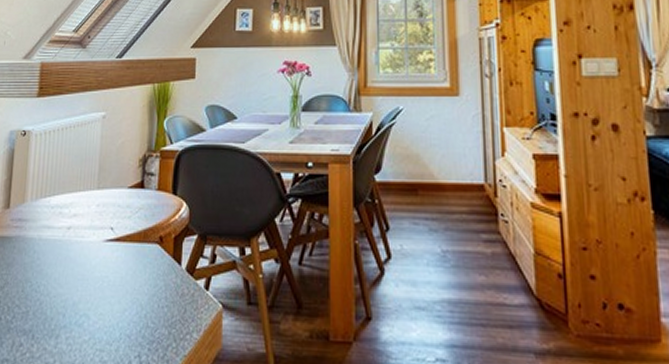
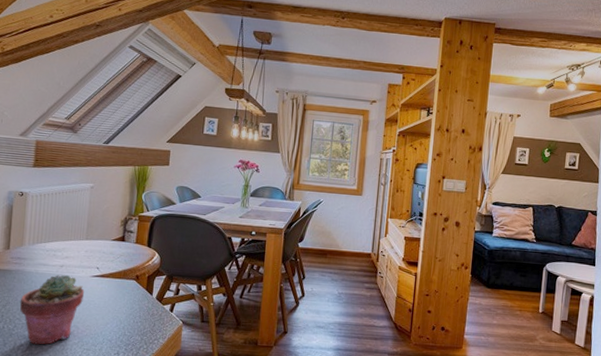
potted succulent: none [19,241,97,344] -> present [19,275,85,345]

